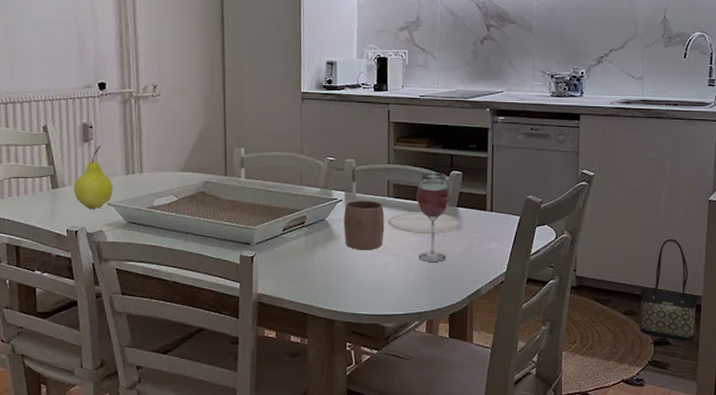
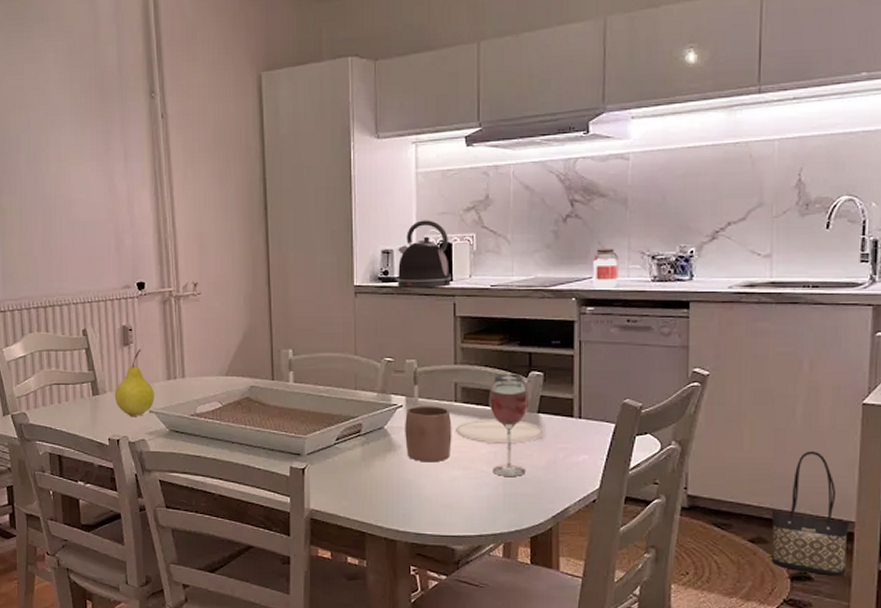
kettle: none [339,36,386,96] -> present [397,220,451,288]
jar: none [504,67,525,102] -> present [593,249,618,290]

